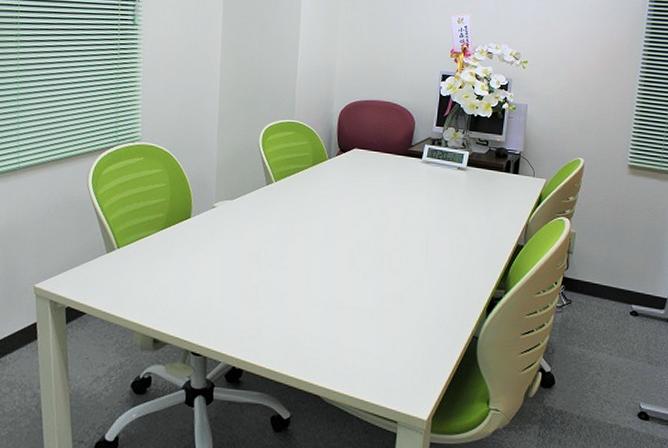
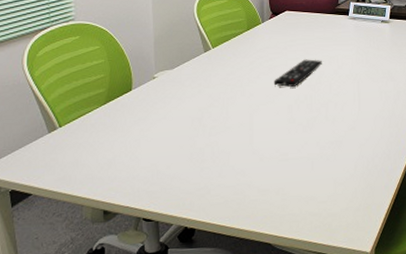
remote control: none [336,202,390,232] -> present [273,59,323,88]

